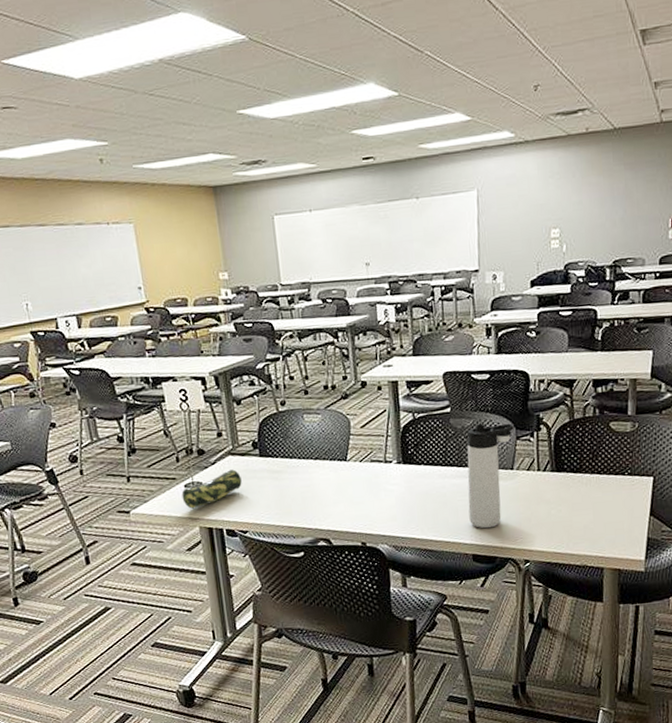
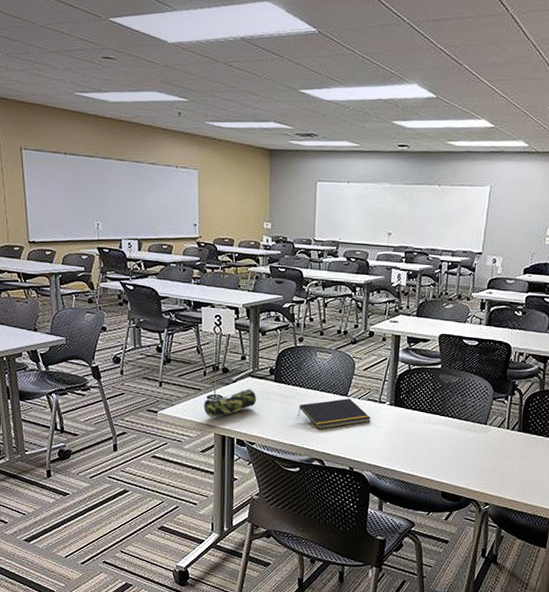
notepad: none [292,462,378,504] -> present [298,398,371,430]
thermos bottle: present [467,423,514,529] -> none [443,382,493,472]

